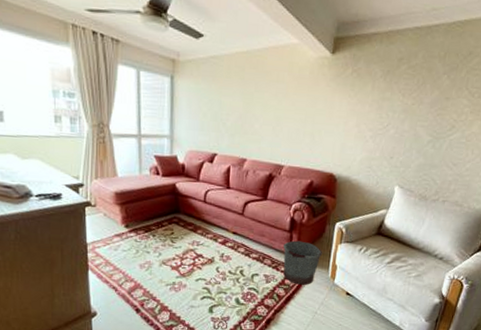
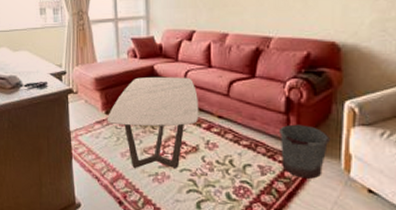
coffee table: none [126,194,217,279] -> present [107,76,199,170]

